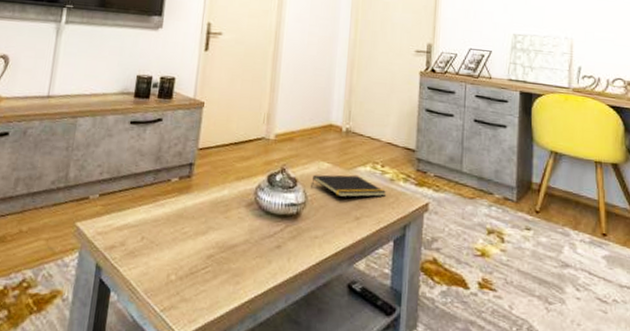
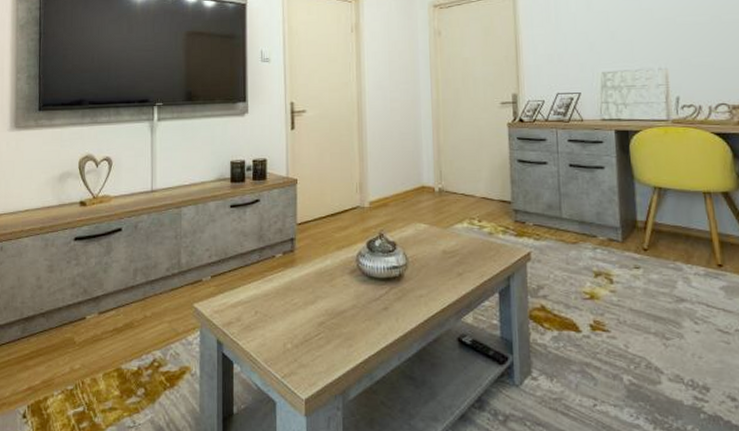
notepad: present [311,174,386,197] -> none [410,233,486,255]

